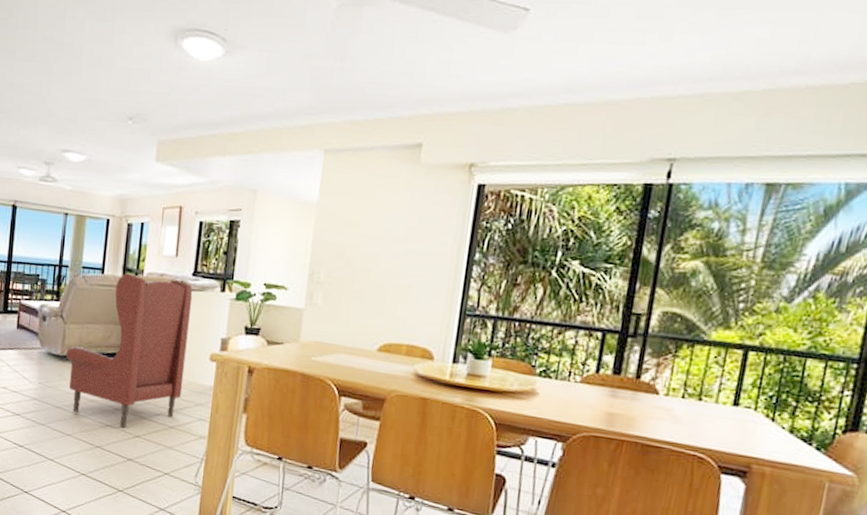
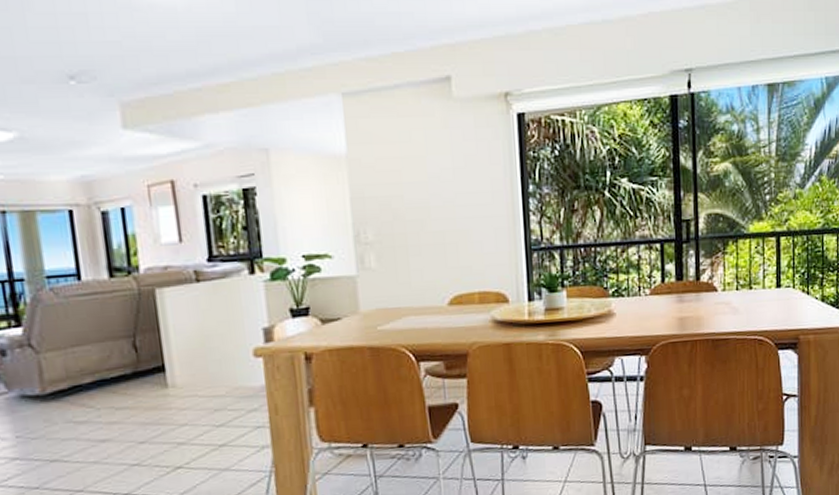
armchair: present [65,273,193,428] -> none [47,270,227,463]

